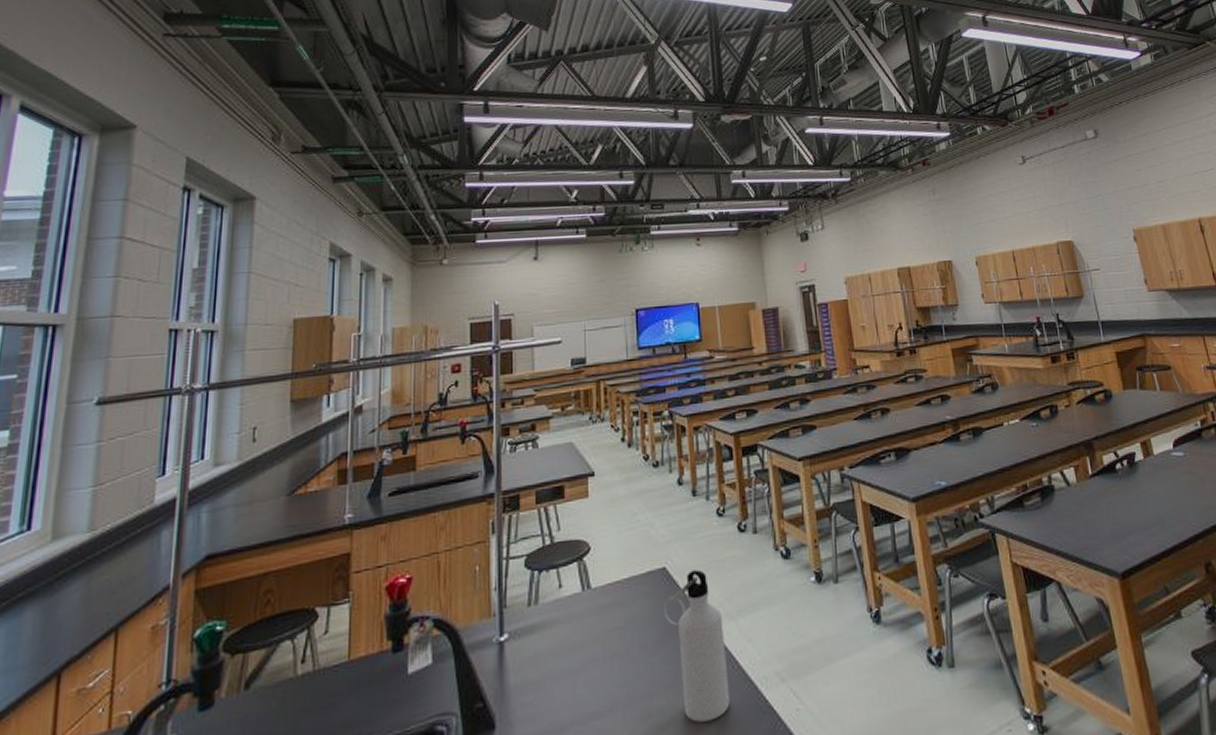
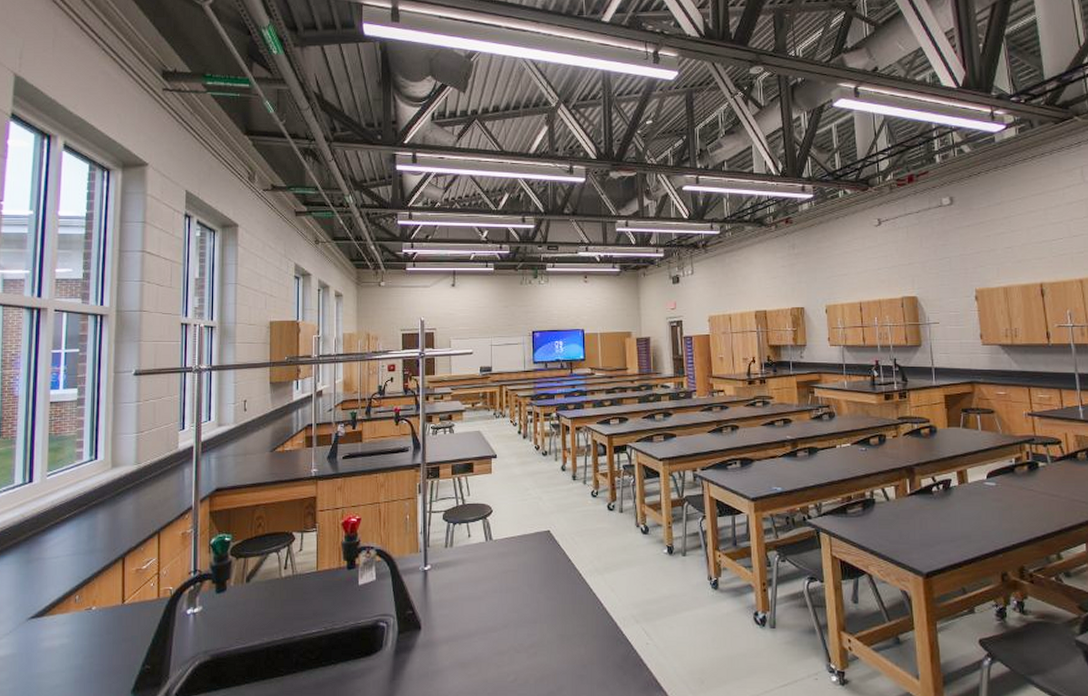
water bottle: present [663,569,730,722] -> none [547,535,595,643]

